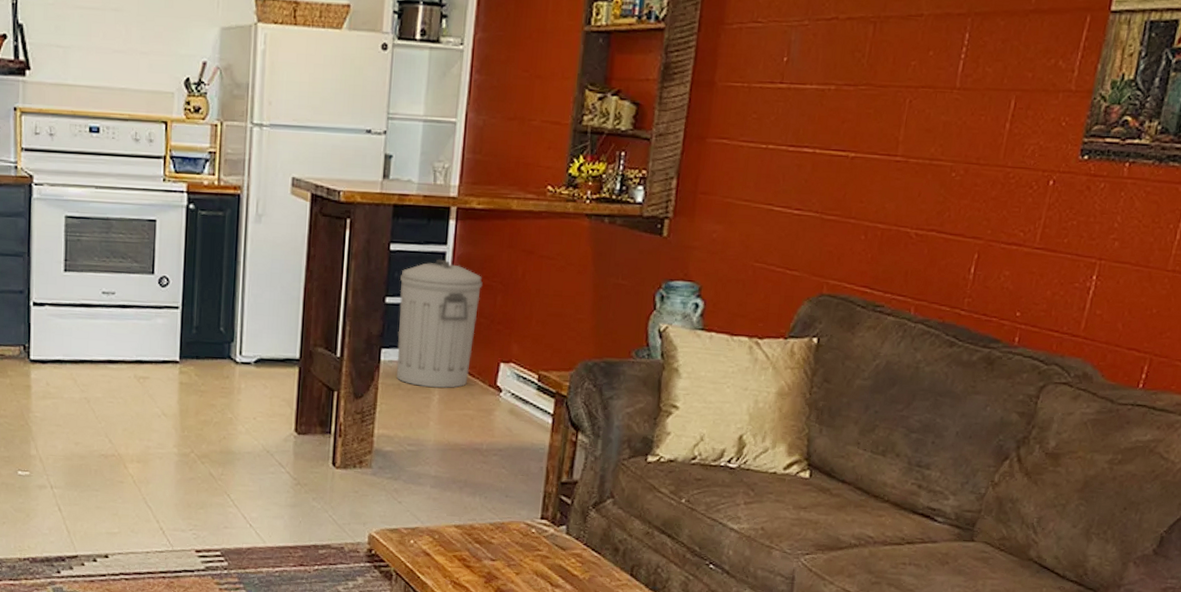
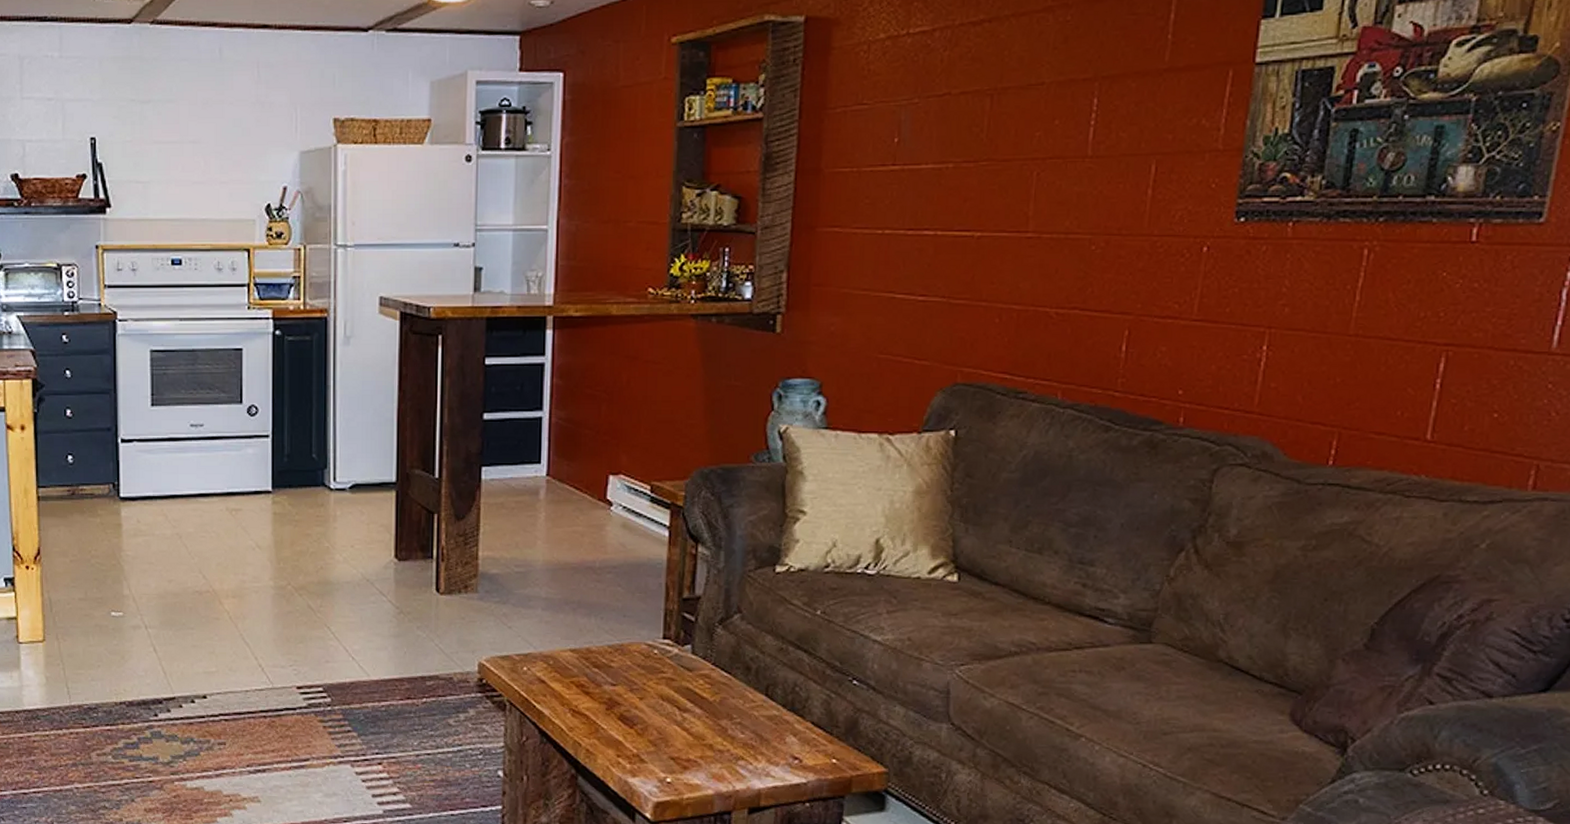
trash can: present [396,259,483,389] -> none [498,371,585,505]

